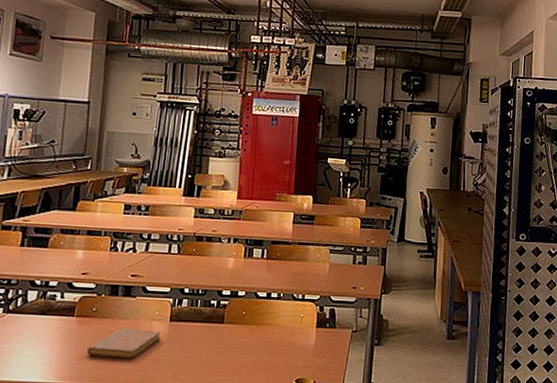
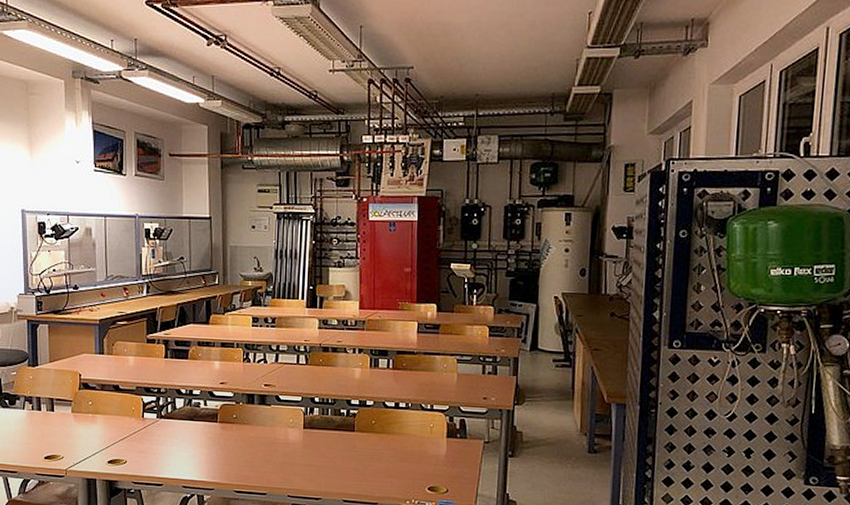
notebook: present [87,329,161,359] -> none [232,434,296,462]

